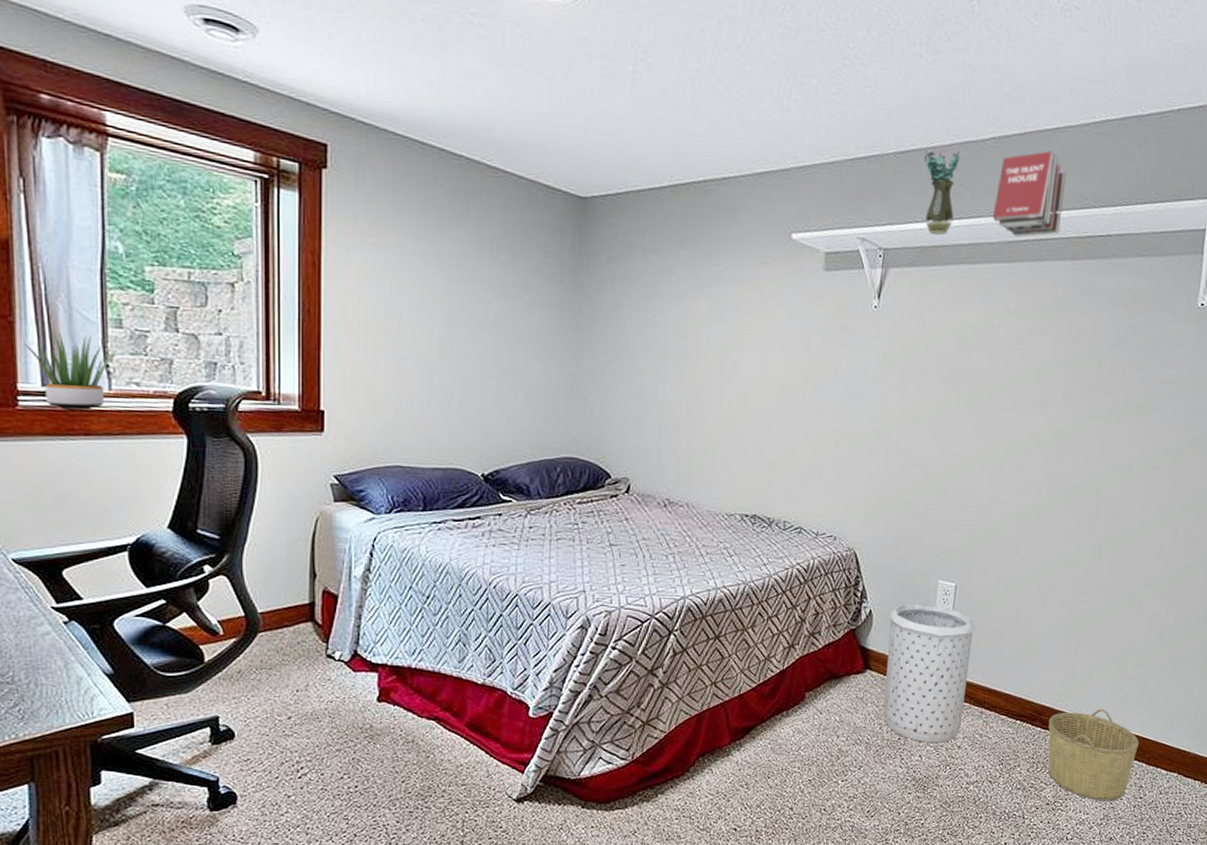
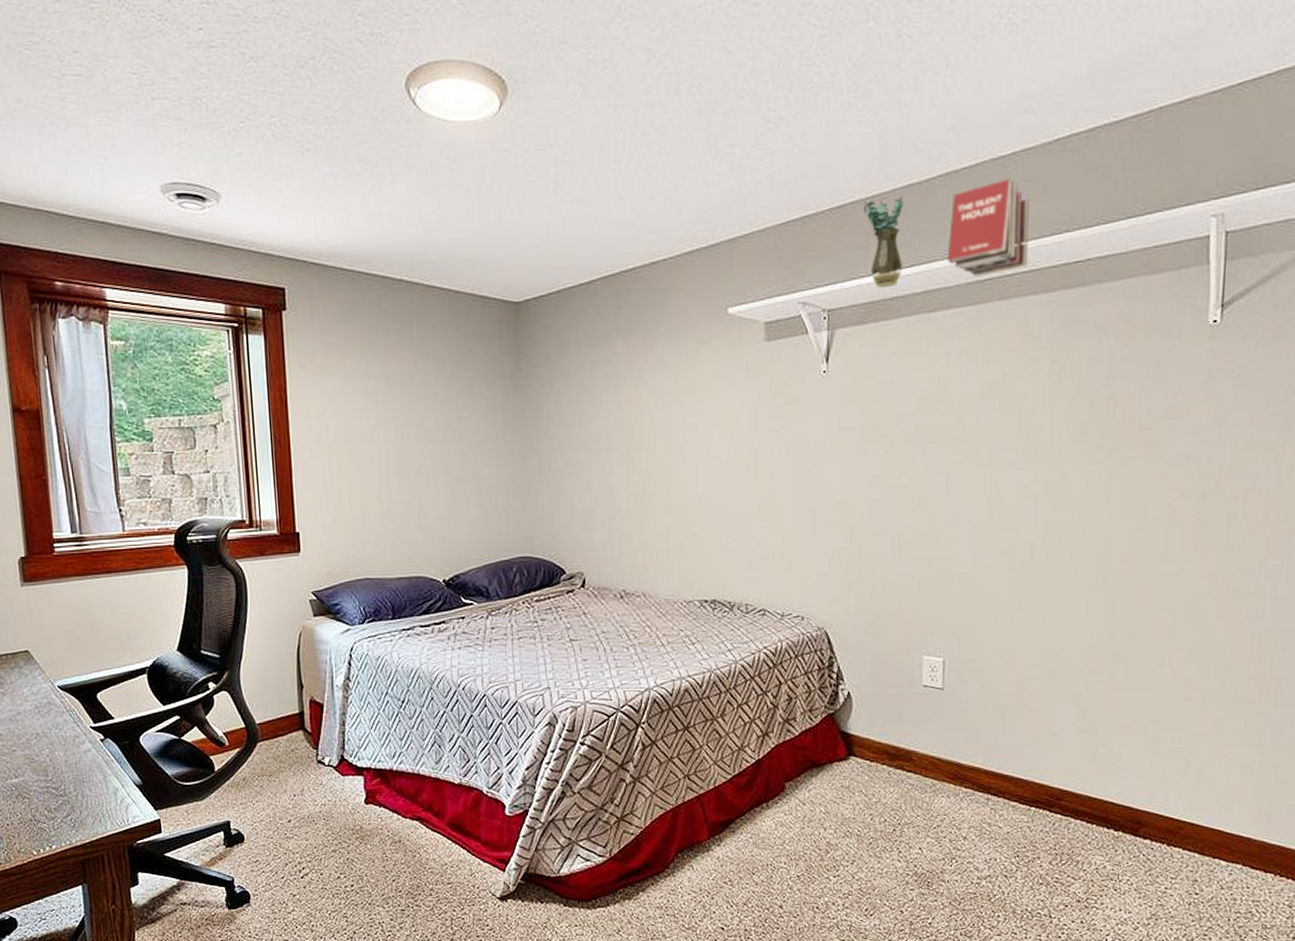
potted plant: present [23,333,121,411] -> none [55,485,130,553]
laundry basket: present [883,603,976,743] -> none [870,682,971,833]
basket: present [1047,709,1139,801] -> none [1069,791,1187,898]

